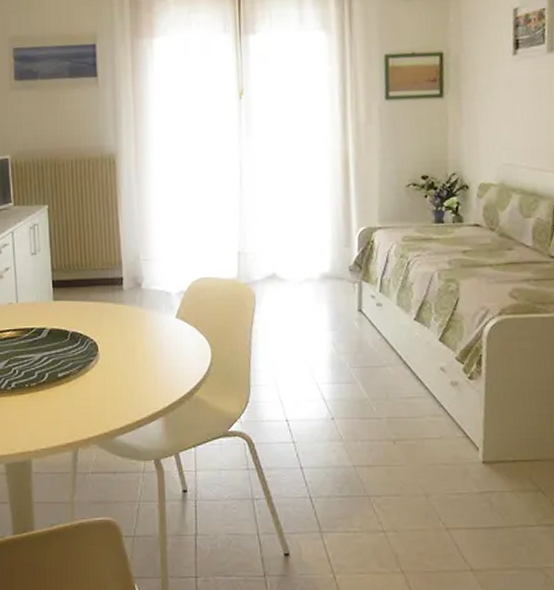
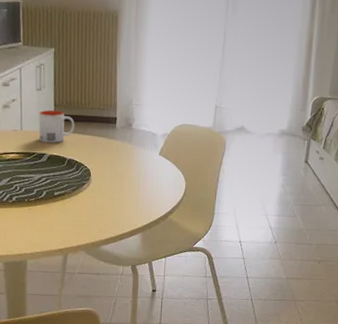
mug: none [35,275,76,315] -> present [38,110,75,143]

